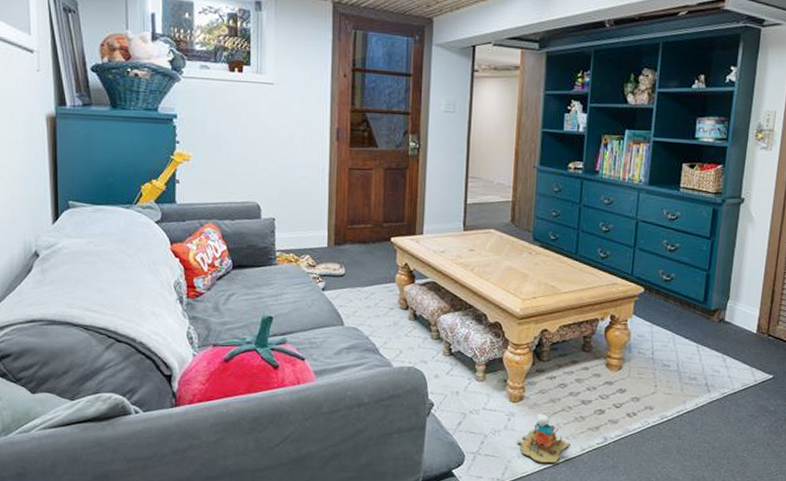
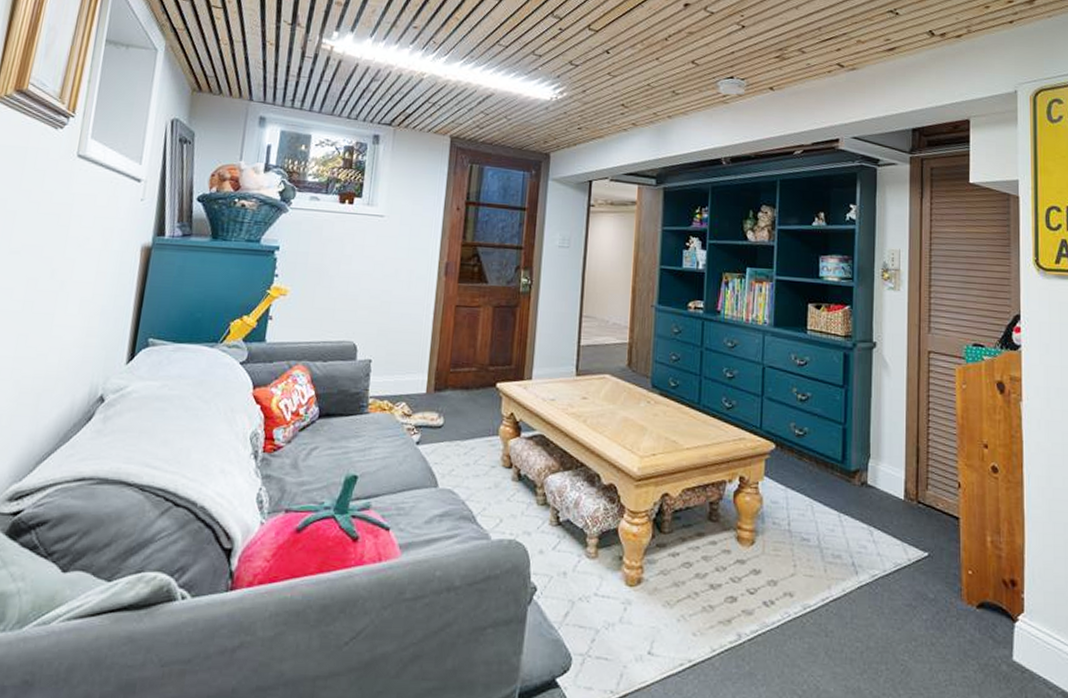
toy house: present [517,414,571,463] -> none [634,602,698,669]

